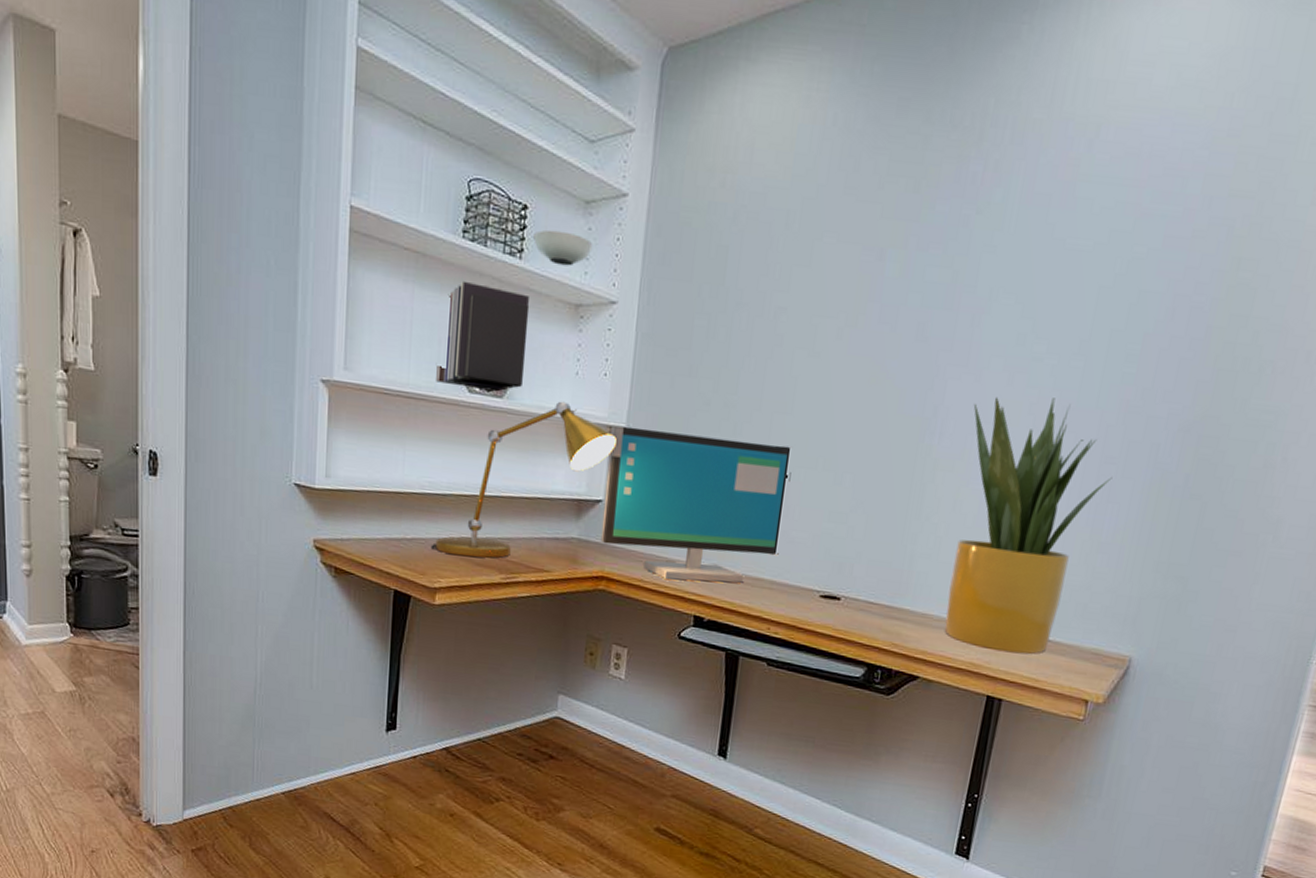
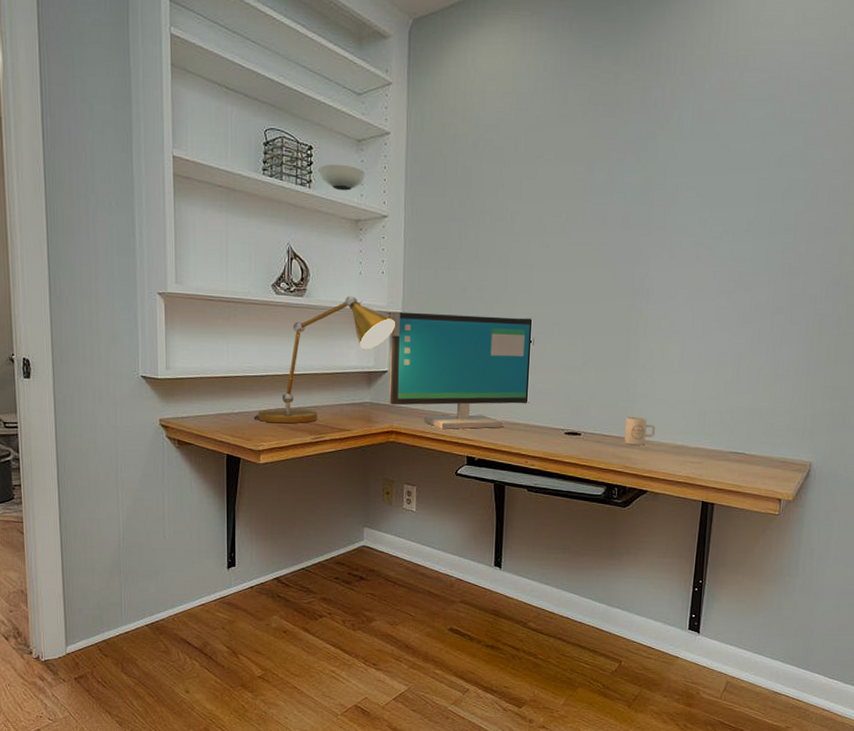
books: present [436,280,530,392] -> none [249,207,320,292]
mug: none [894,580,936,619] -> present [624,416,656,445]
planter: present [944,396,1113,654] -> none [664,266,783,467]

